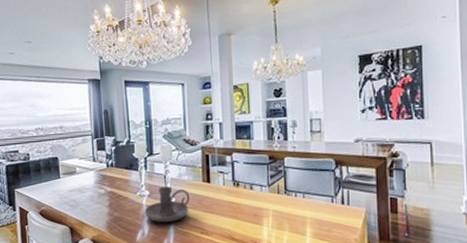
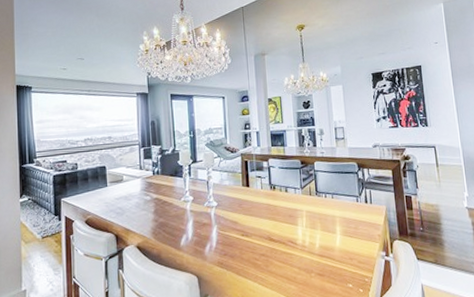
candle holder: present [144,186,190,222] -> none [188,191,231,226]

